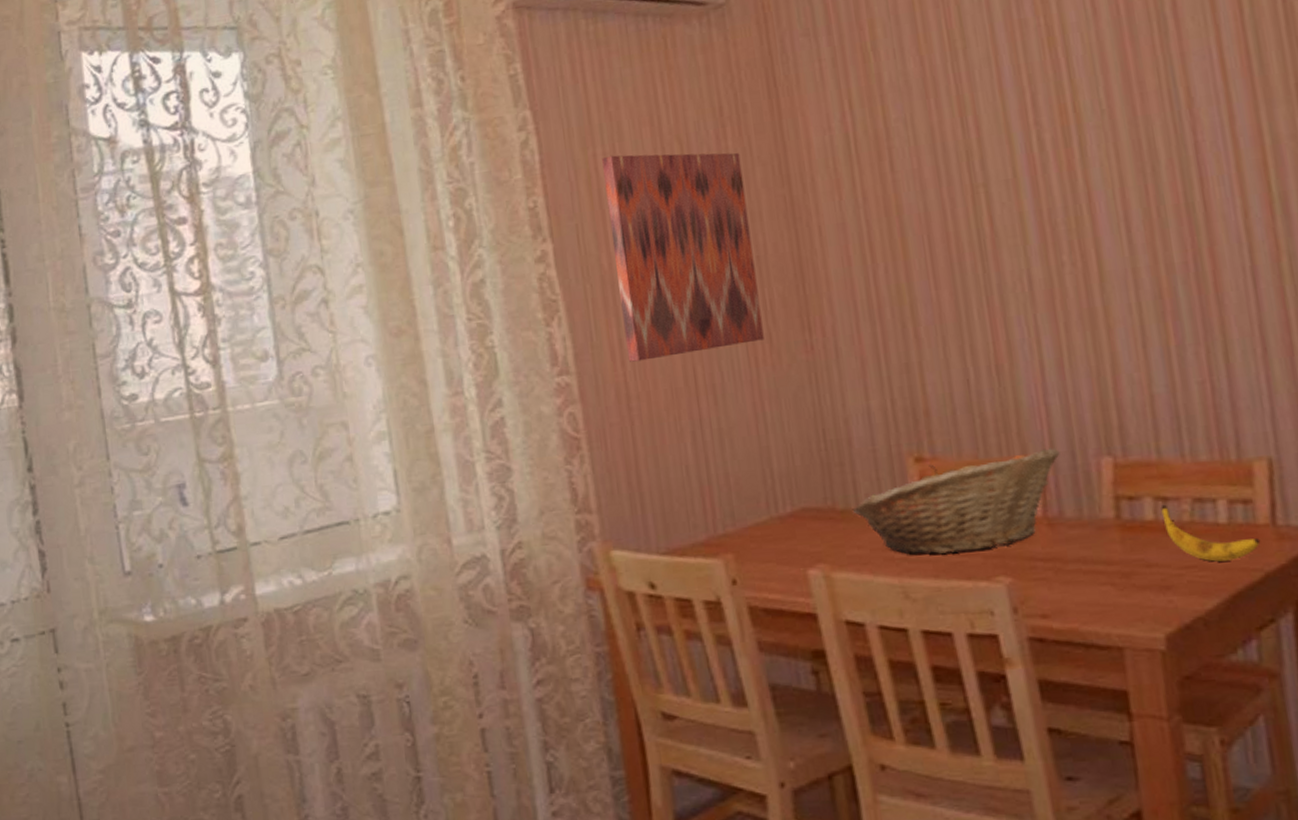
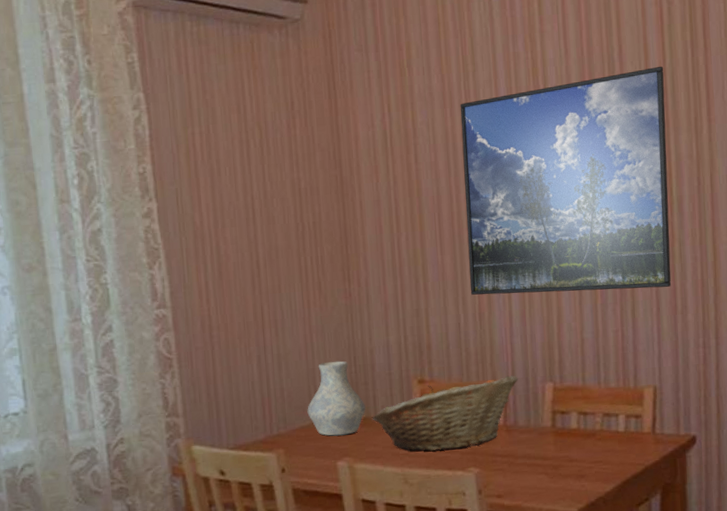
wall art: present [602,152,764,362] -> none [199,135,315,300]
vase: none [762,435,843,536] -> present [307,361,366,436]
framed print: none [948,18,1281,341] -> present [460,66,671,295]
banana: present [1160,504,1261,562] -> none [582,417,644,458]

